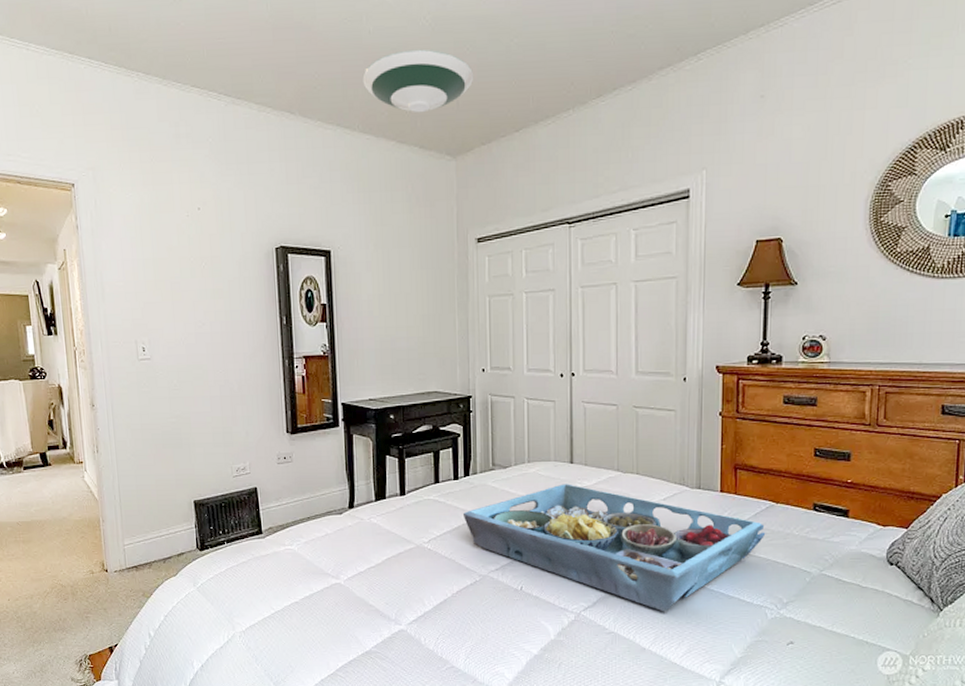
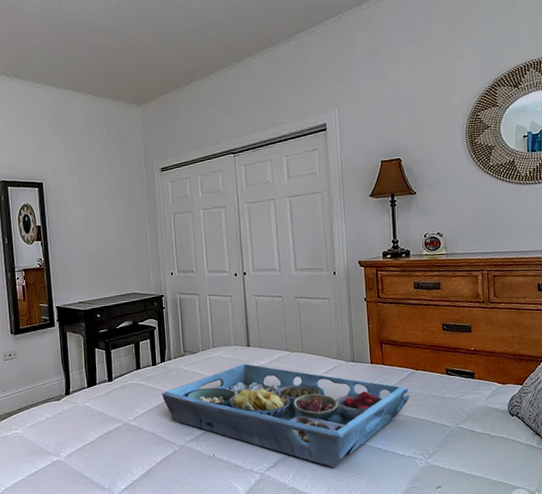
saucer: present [362,49,474,113] -> none [63,24,152,73]

